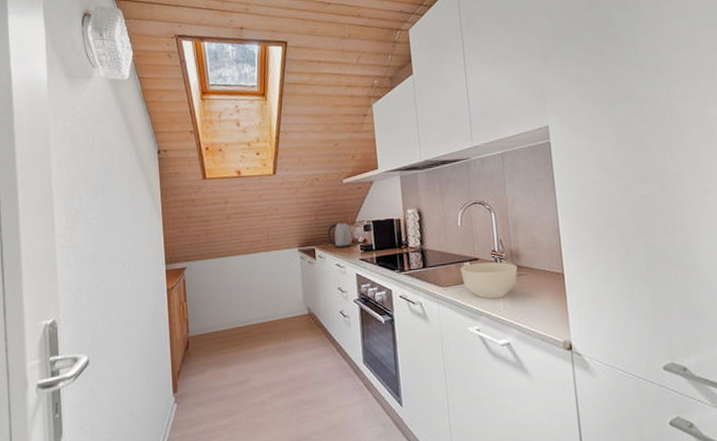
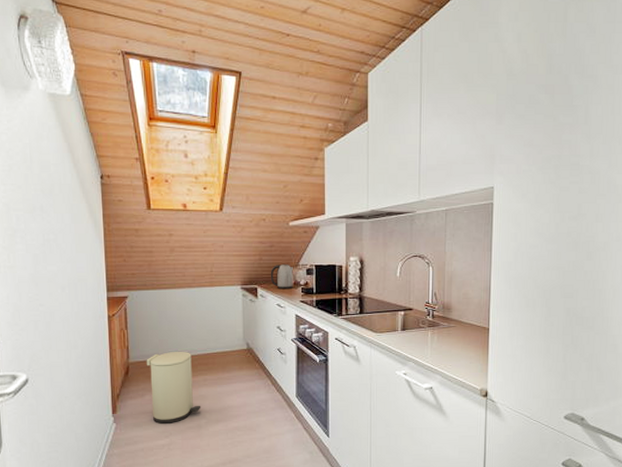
pedal bin: none [206,320,265,401] -> present [146,351,201,424]
bowl: present [459,261,518,299] -> none [394,312,448,347]

